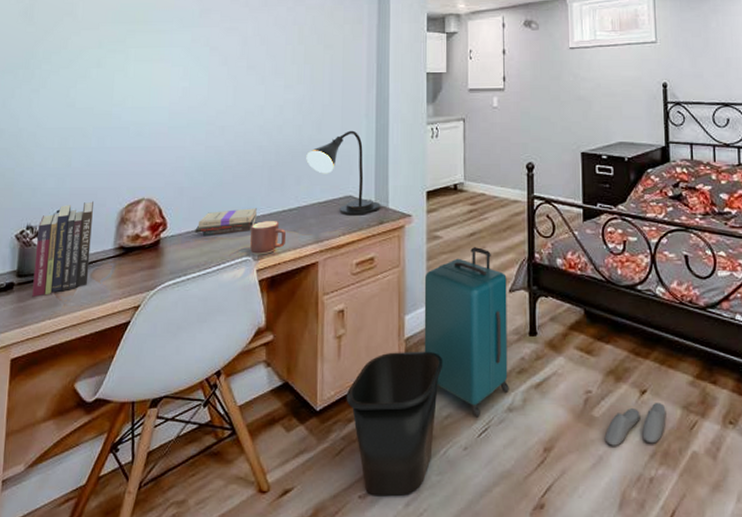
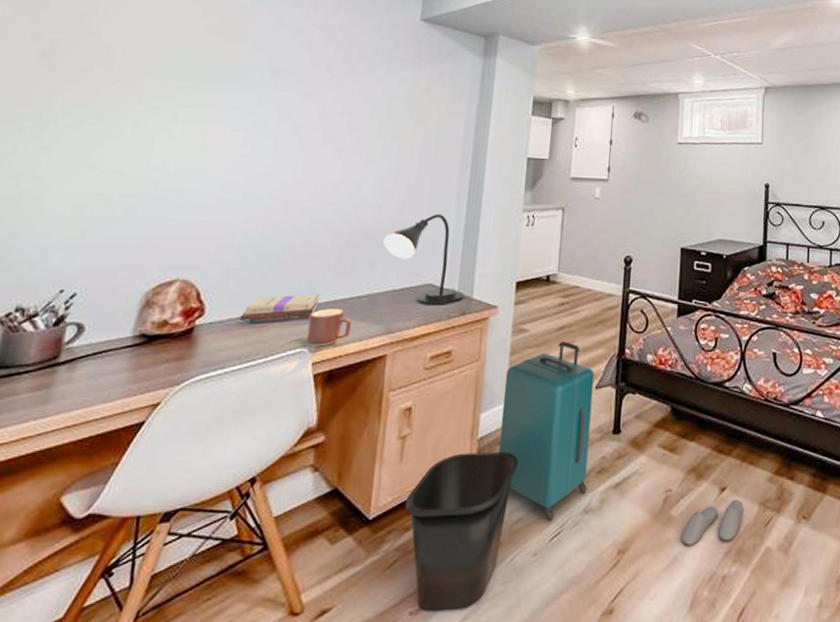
books: present [32,201,93,297] -> none [13,280,111,393]

